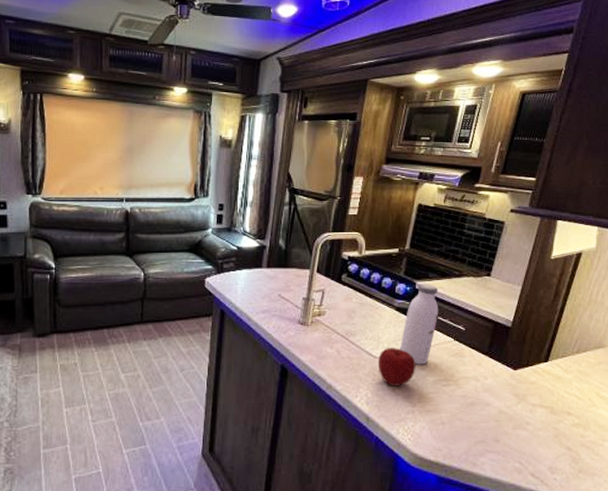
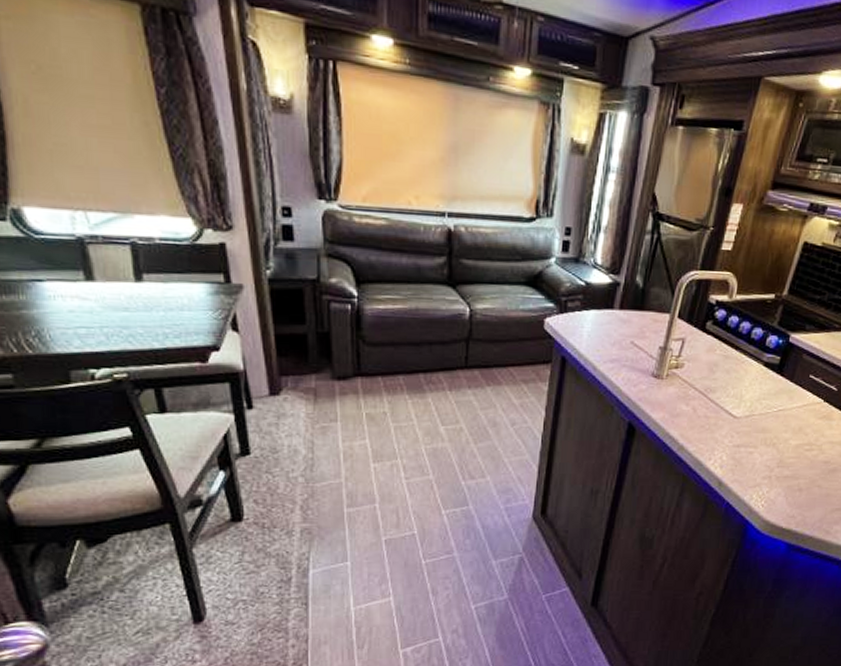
apple: present [377,348,416,386] -> none [737,407,780,450]
water bottle: present [400,284,439,365] -> none [764,336,814,427]

